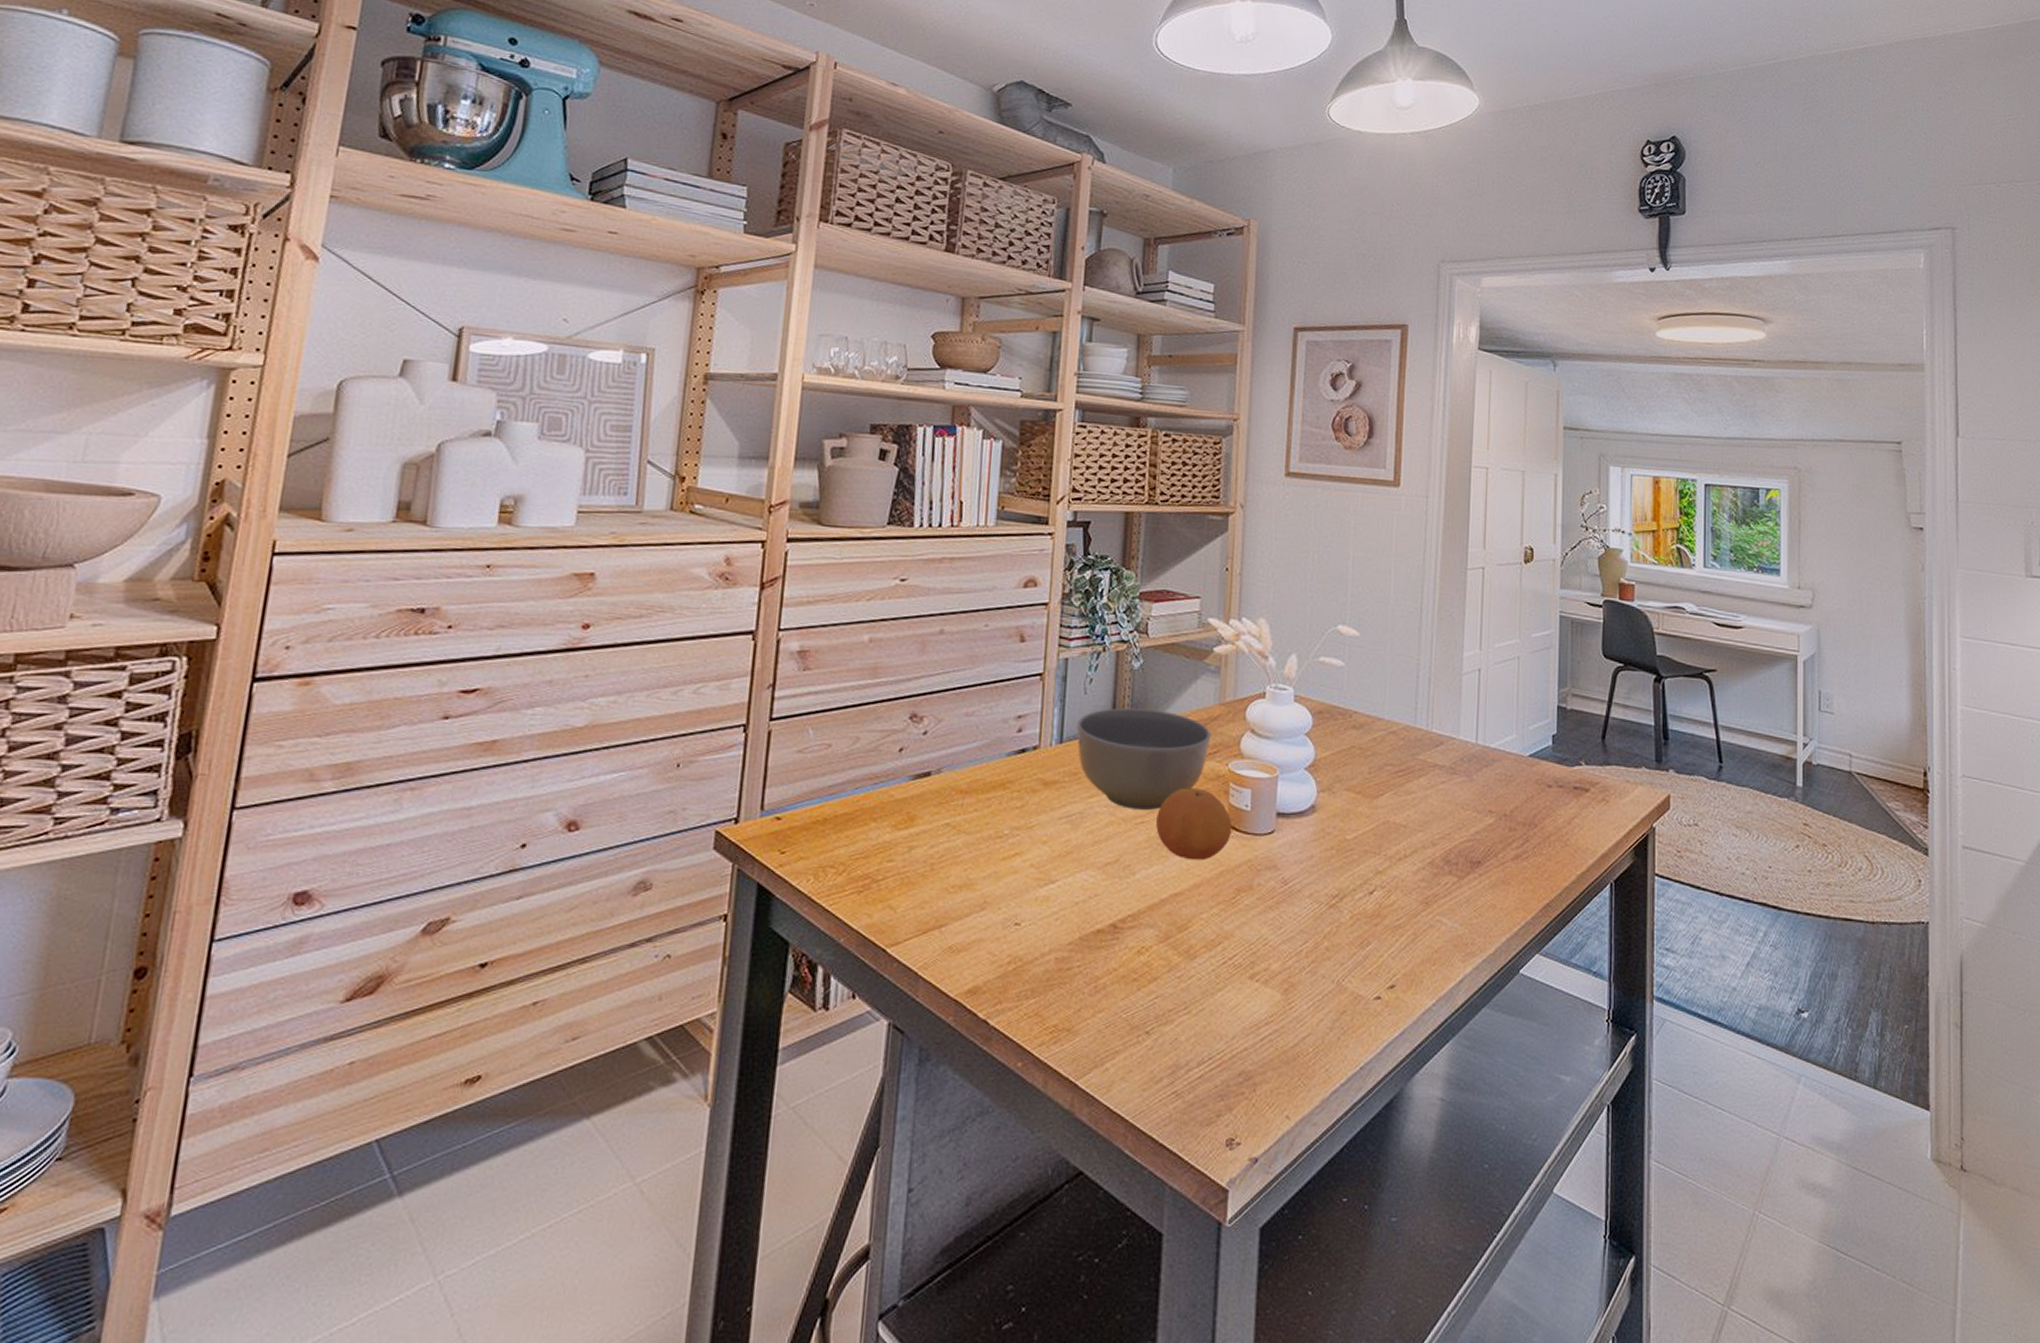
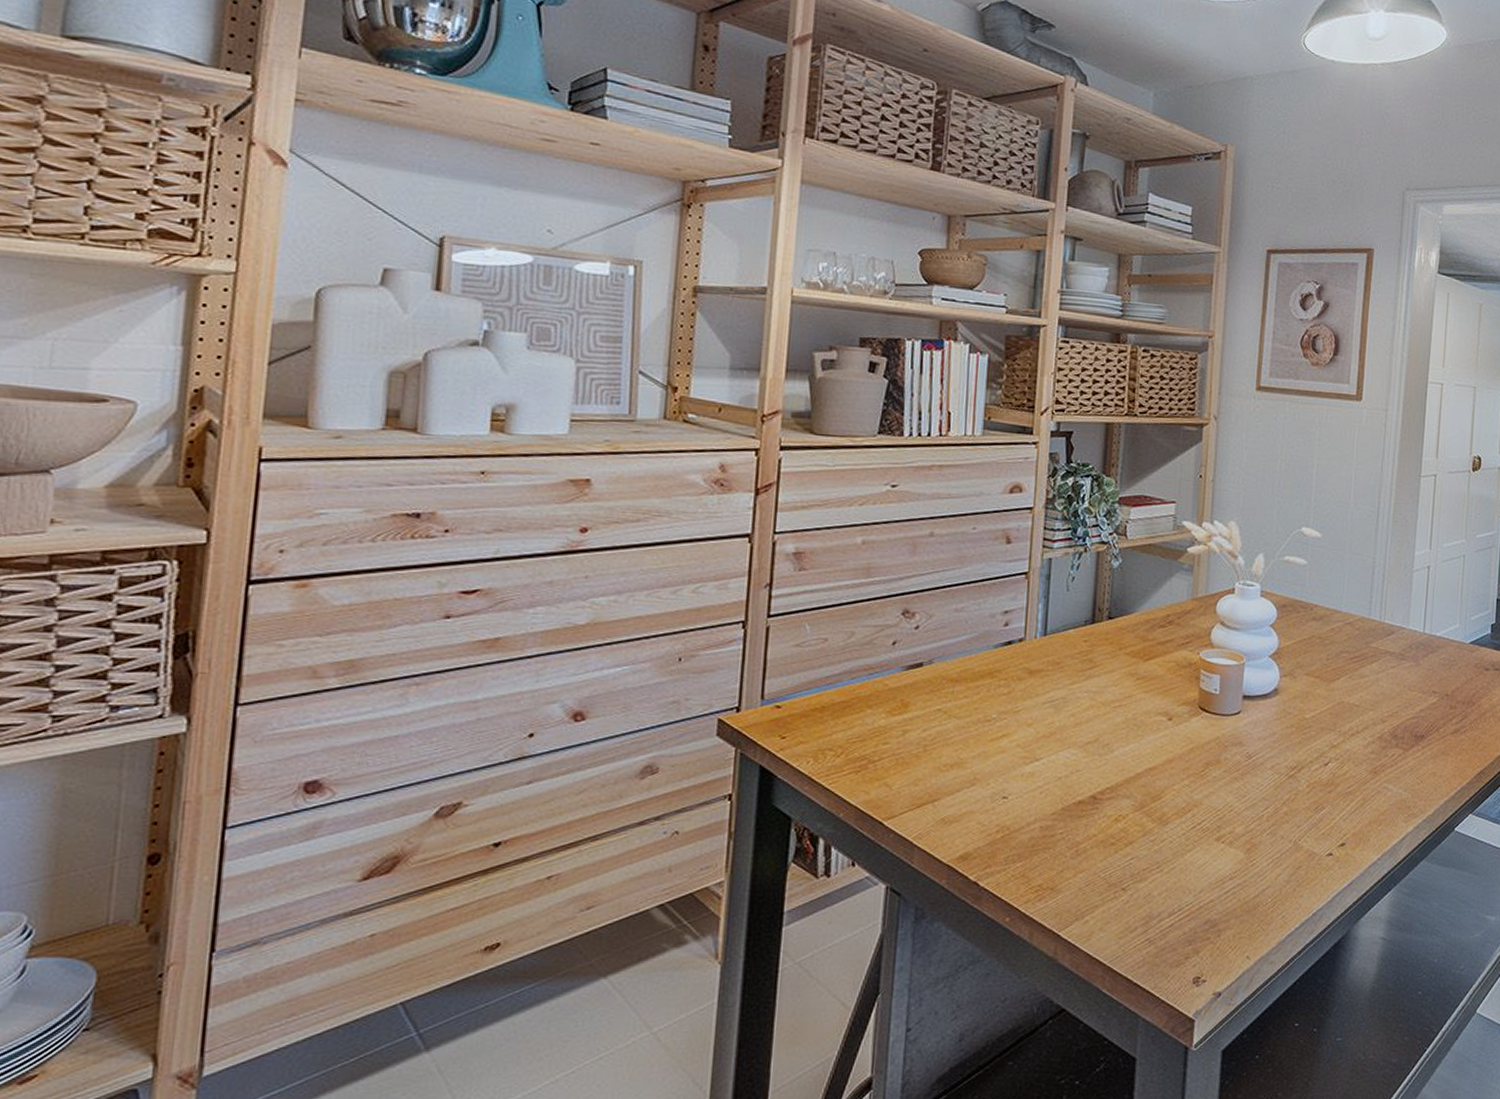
bowl: present [1076,708,1212,810] -> none [1059,603,1185,695]
fruit: present [1156,788,1232,861] -> none [1133,675,1202,739]

